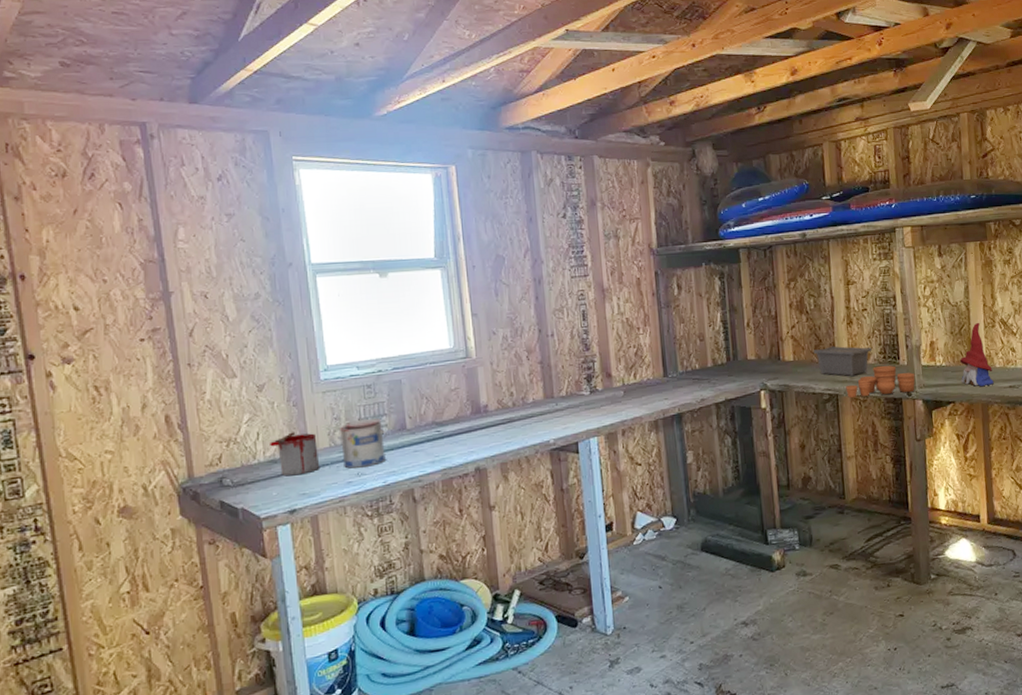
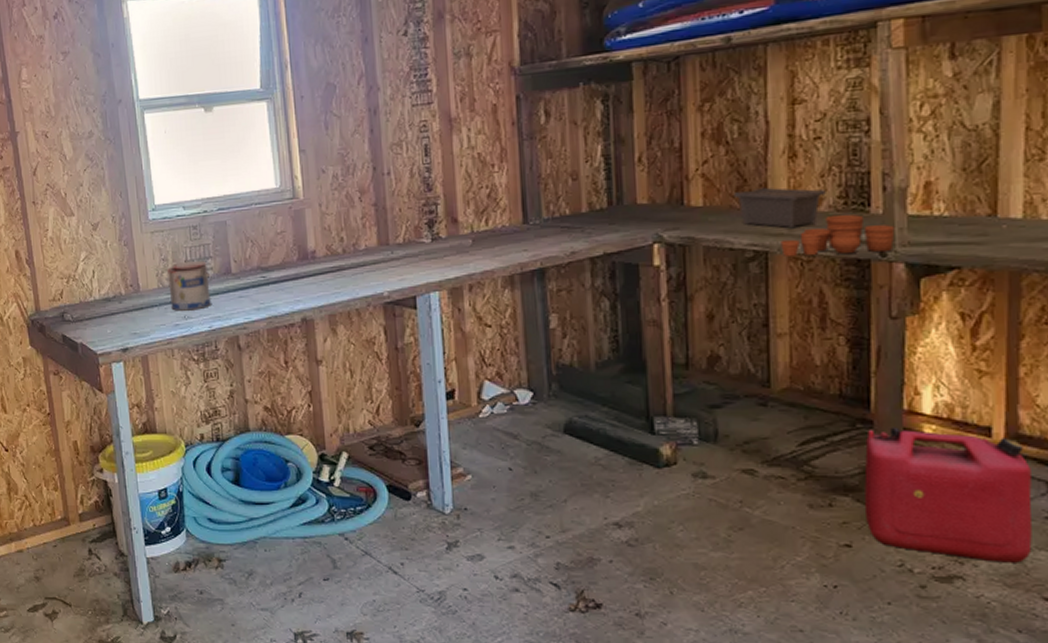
paint can: present [270,432,320,477] -> none [104,271,150,315]
fuel can: none [907,521,1008,614] -> present [864,427,1033,563]
garden gnome: present [959,322,994,387] -> none [973,153,1035,248]

